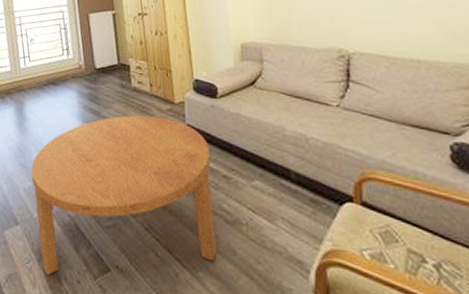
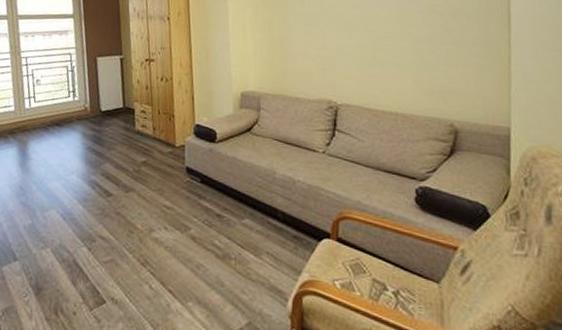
coffee table: present [31,115,217,275] -> none [31,157,207,308]

